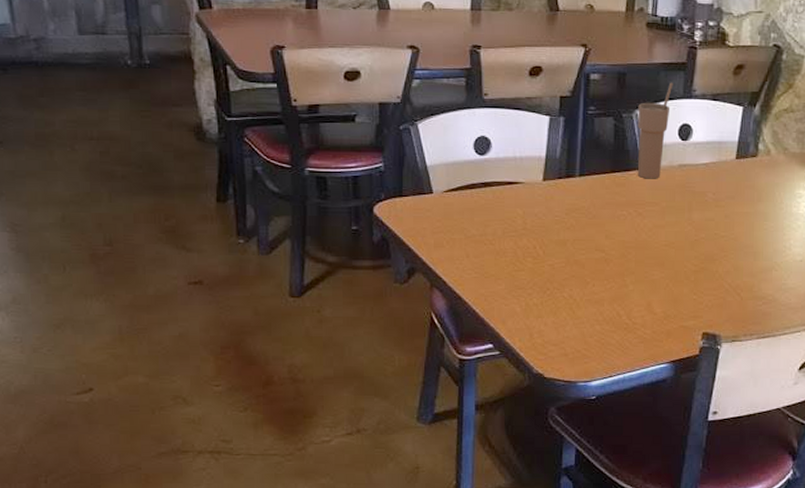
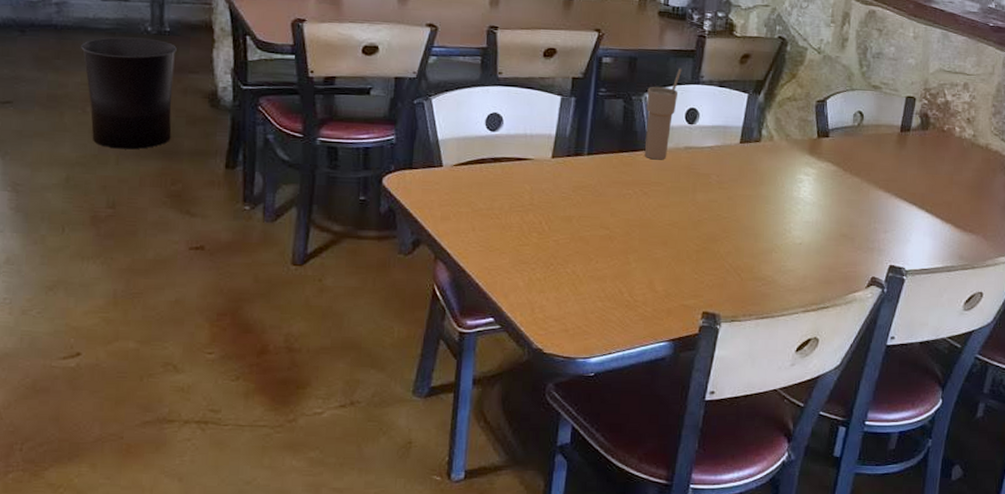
waste bin: none [63,71,161,186] -> present [81,37,177,150]

